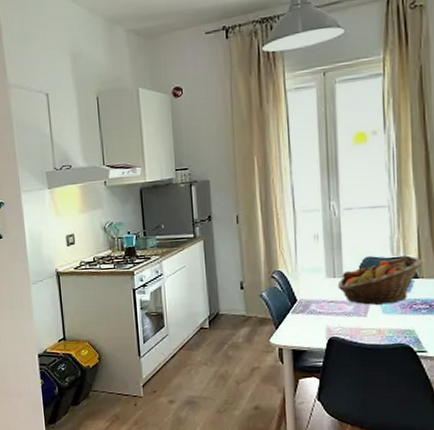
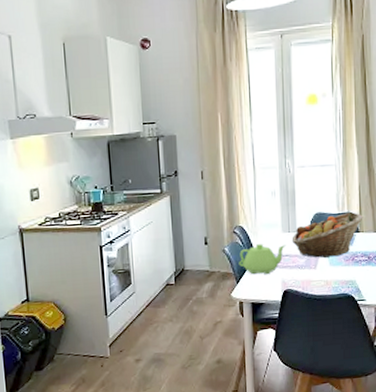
teapot: none [277,289,331,321] -> present [239,244,286,275]

